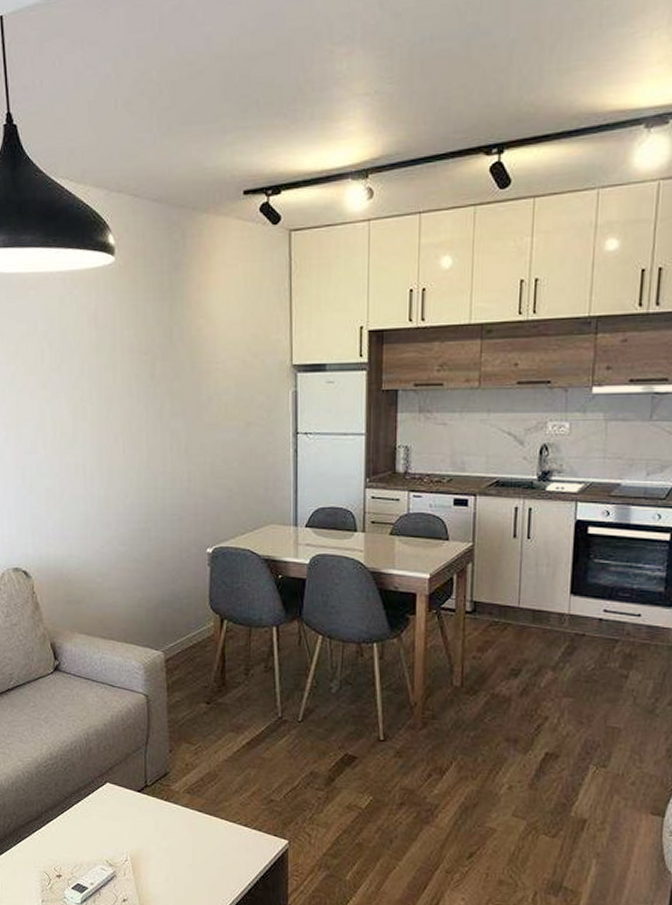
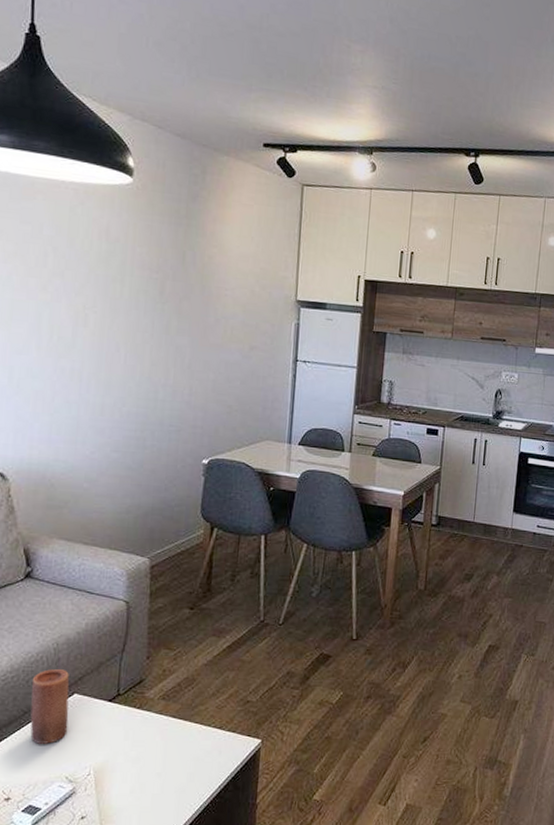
candle: none [69,758,104,828] -> present [30,669,70,744]

